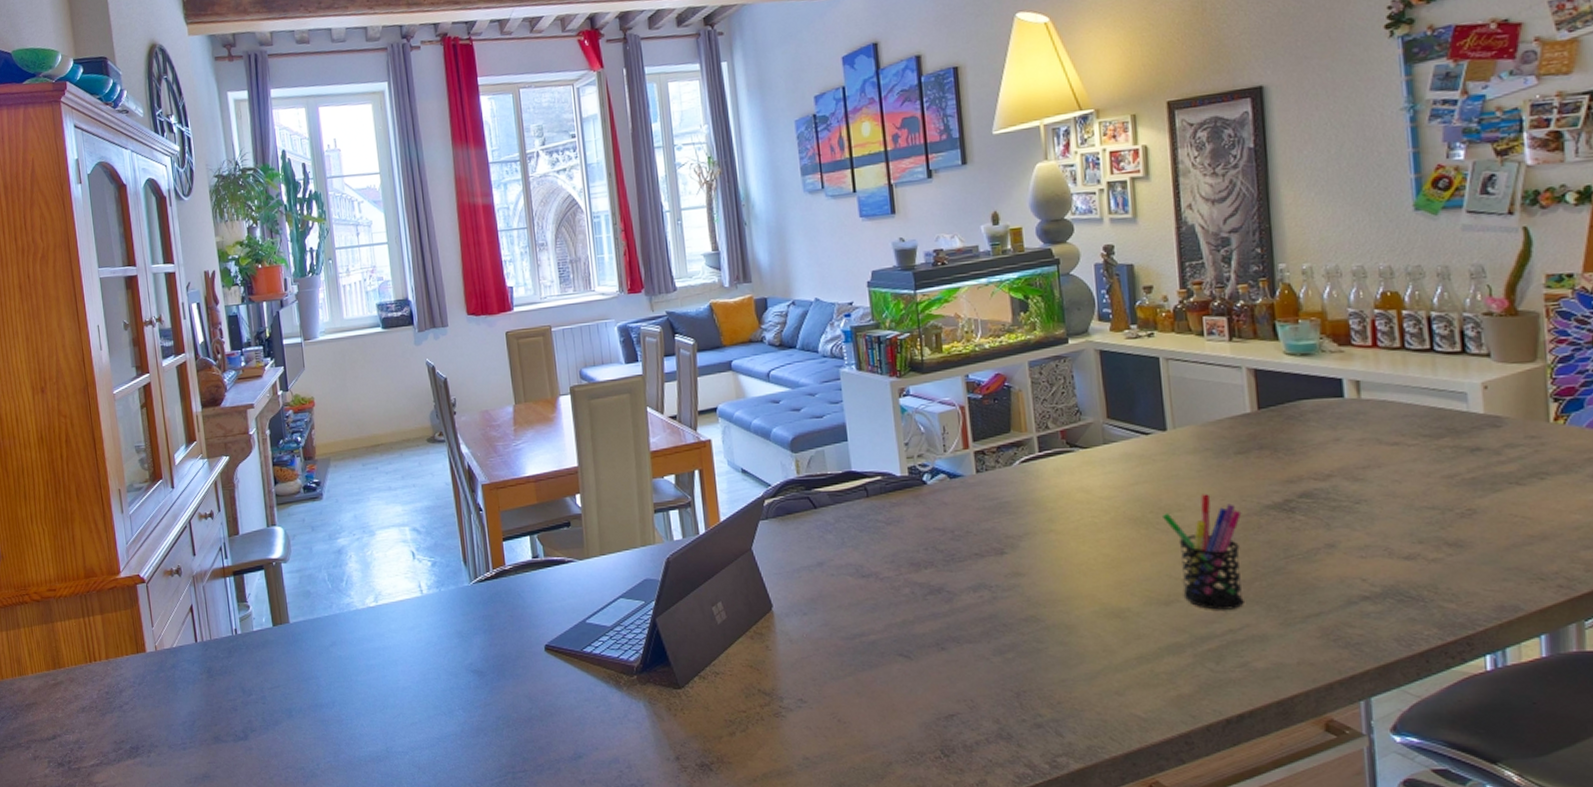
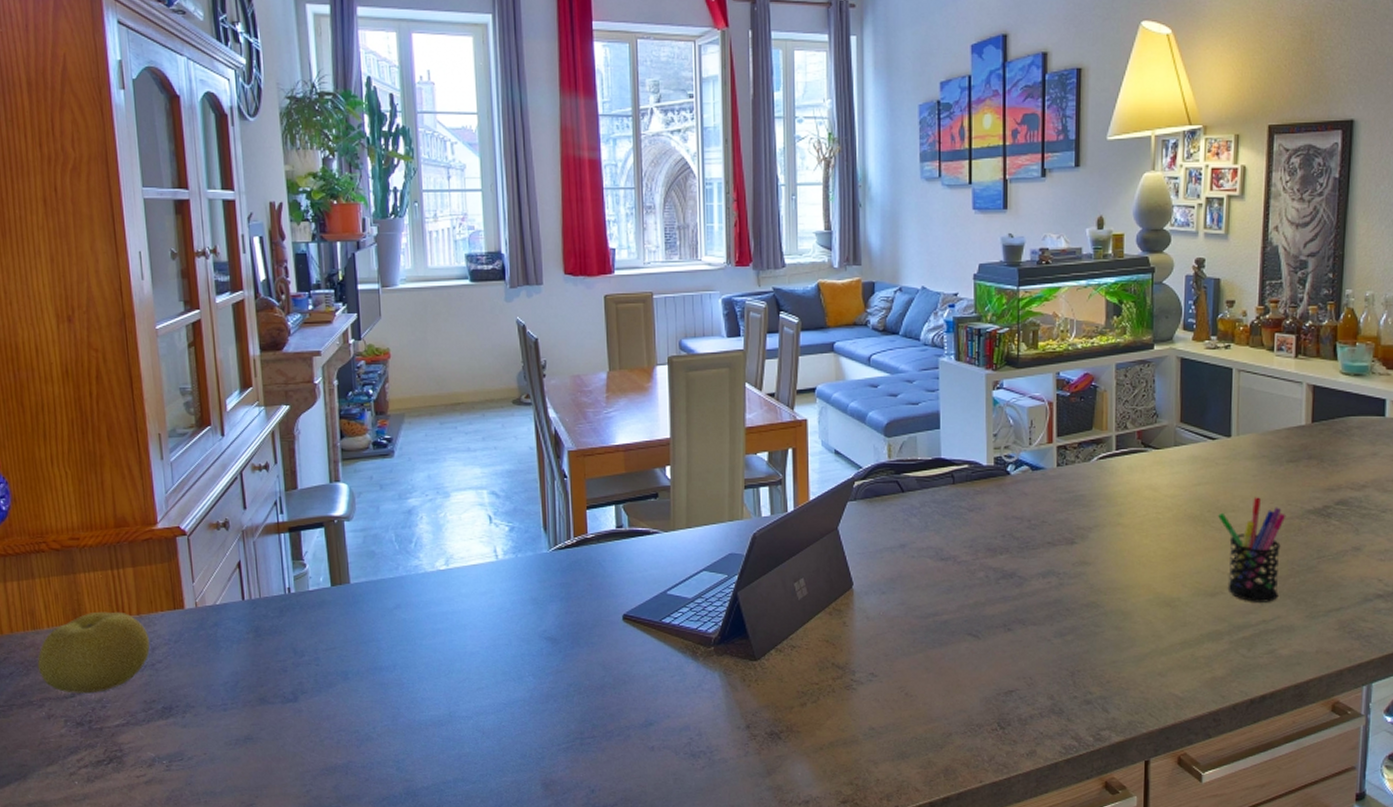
fruit: none [24,657,118,735] -> present [37,611,150,694]

